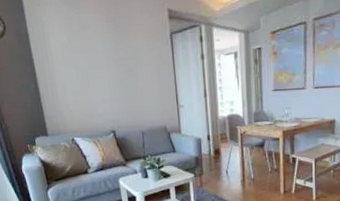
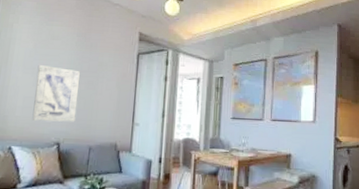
wall art: none [77,57,124,112] -> present [32,65,80,122]

